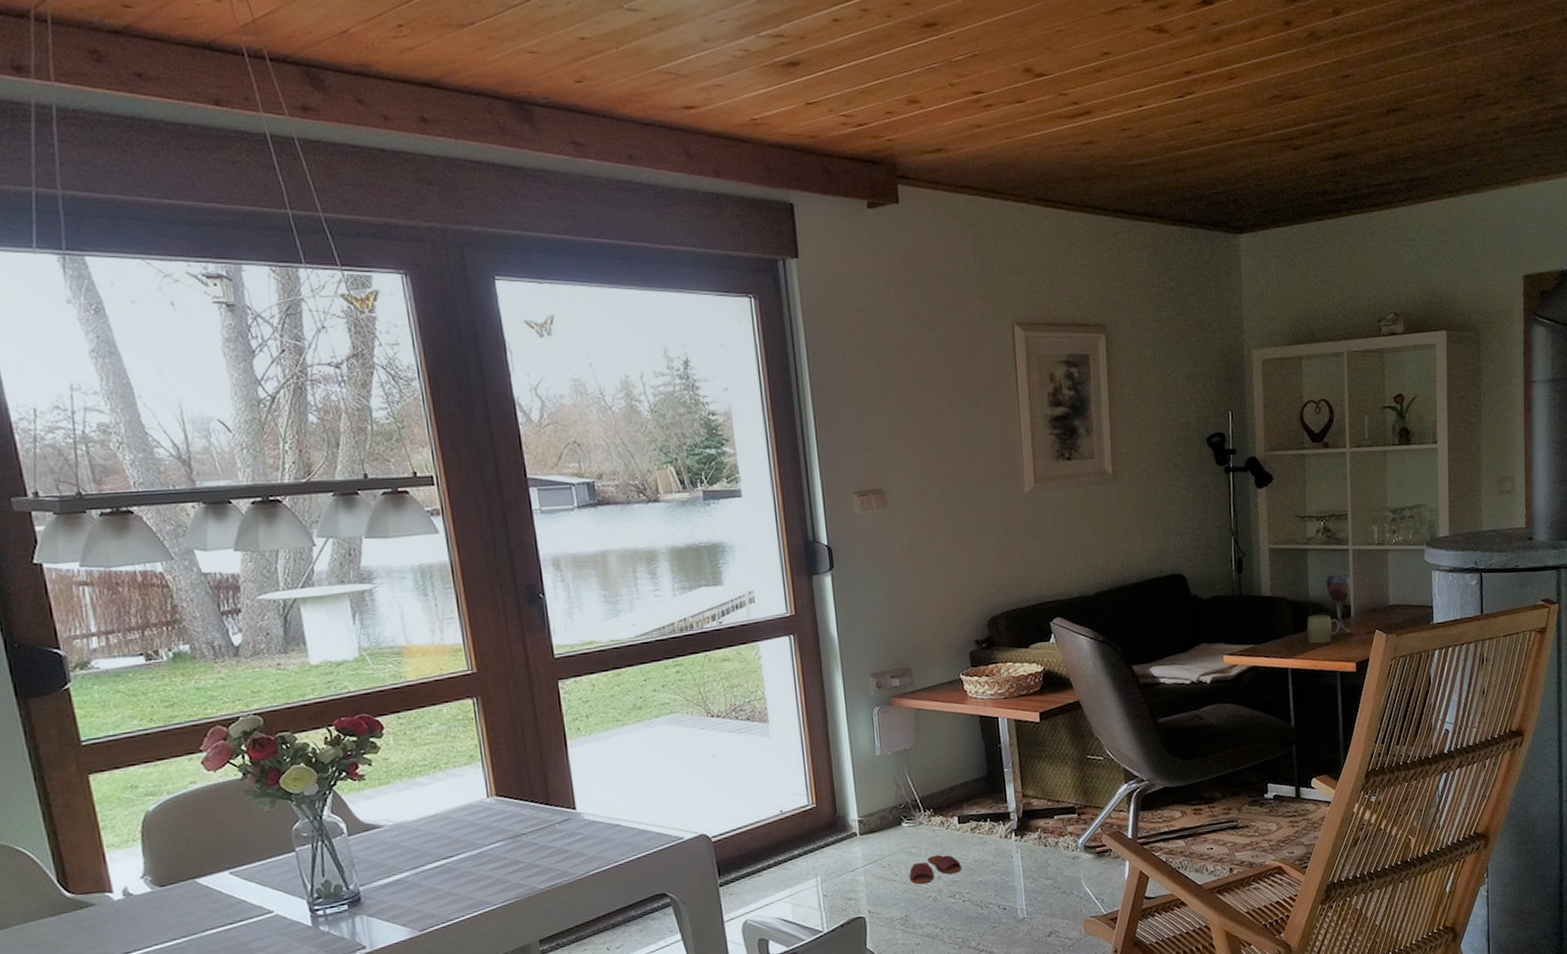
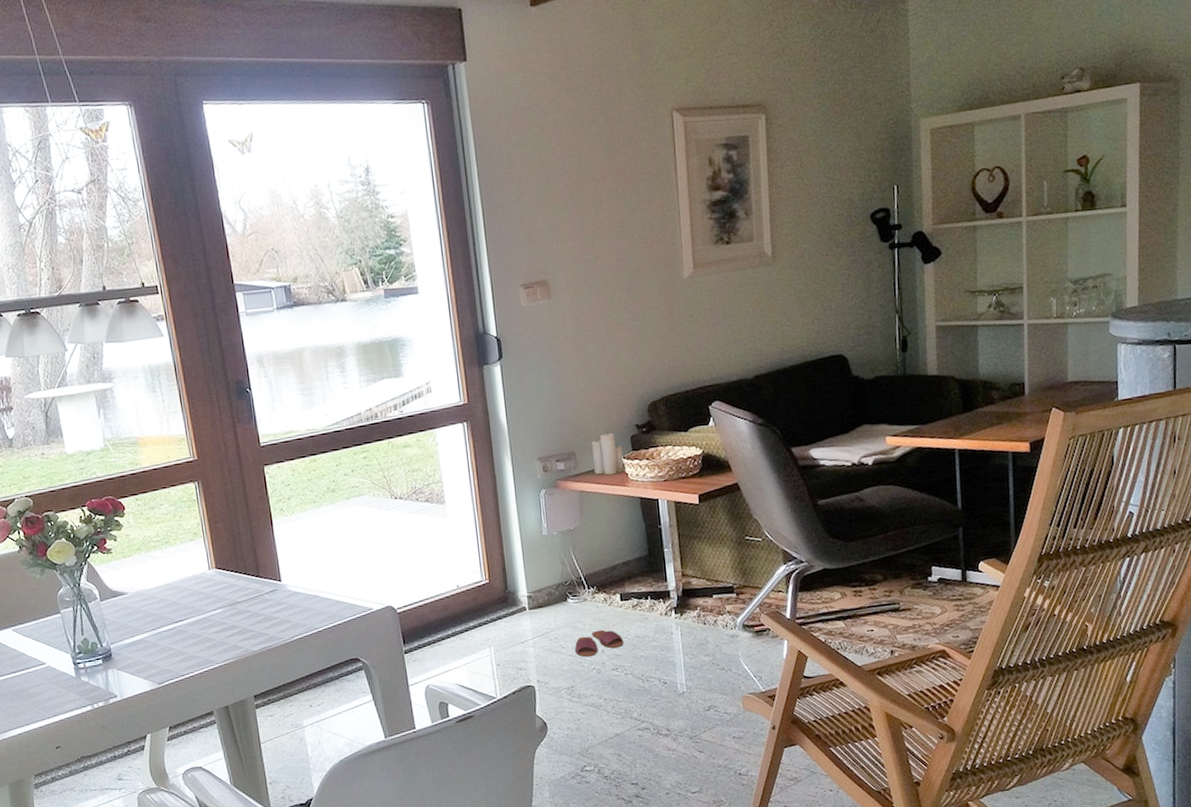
candle: none [928,646,965,693] -> present [591,431,626,476]
mug: present [1306,614,1340,644] -> none [975,393,1012,424]
cup: present [1326,574,1352,634] -> none [998,350,1026,413]

